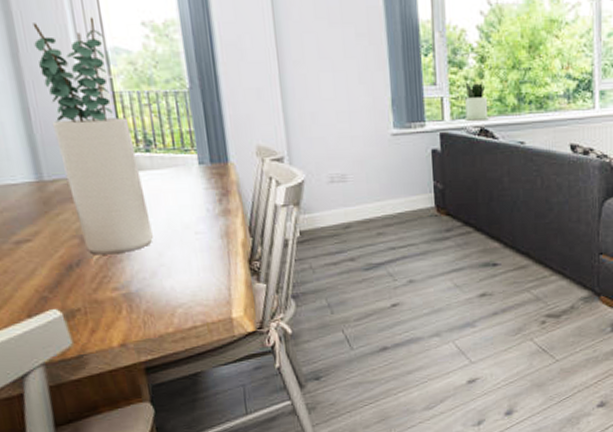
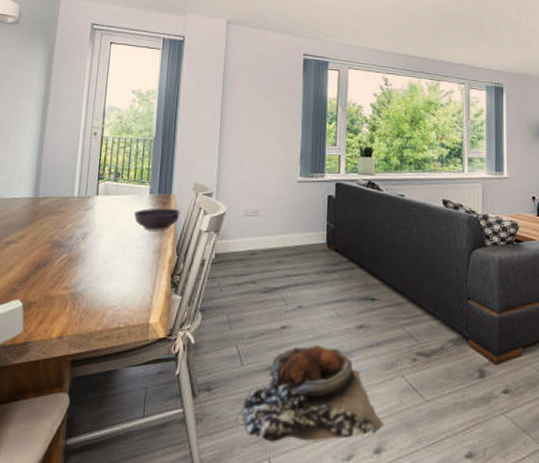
vase: present [32,17,153,255] -> none [53,86,108,259]
bowl: none [182,181,246,210] -> present [133,208,180,230]
dog bed: none [355,318,514,420] -> present [239,344,384,442]

